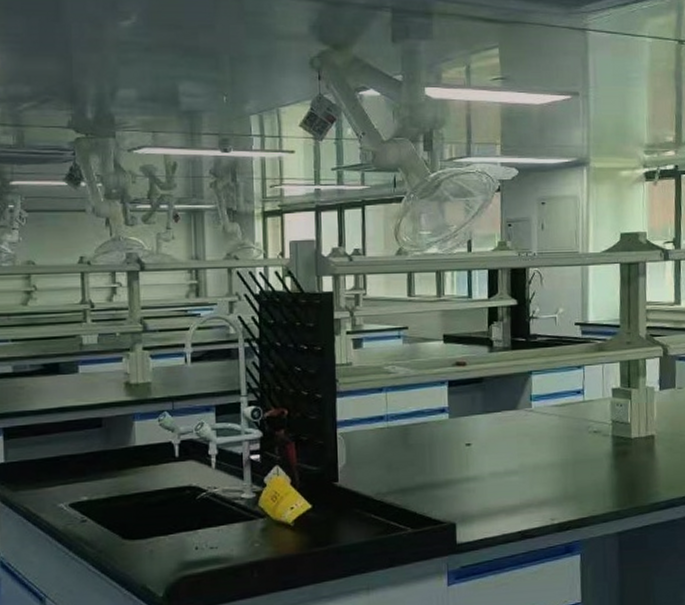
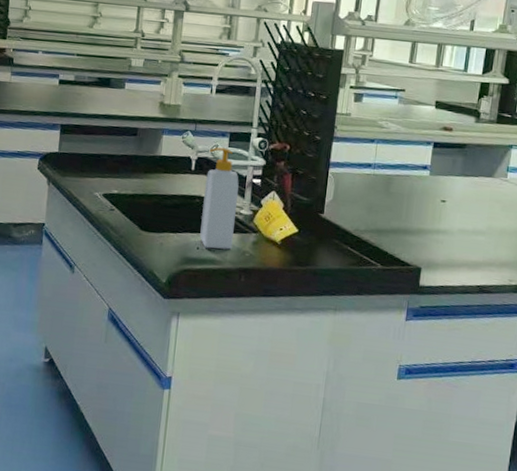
soap bottle: none [193,425,237,546] -> present [200,147,239,250]

